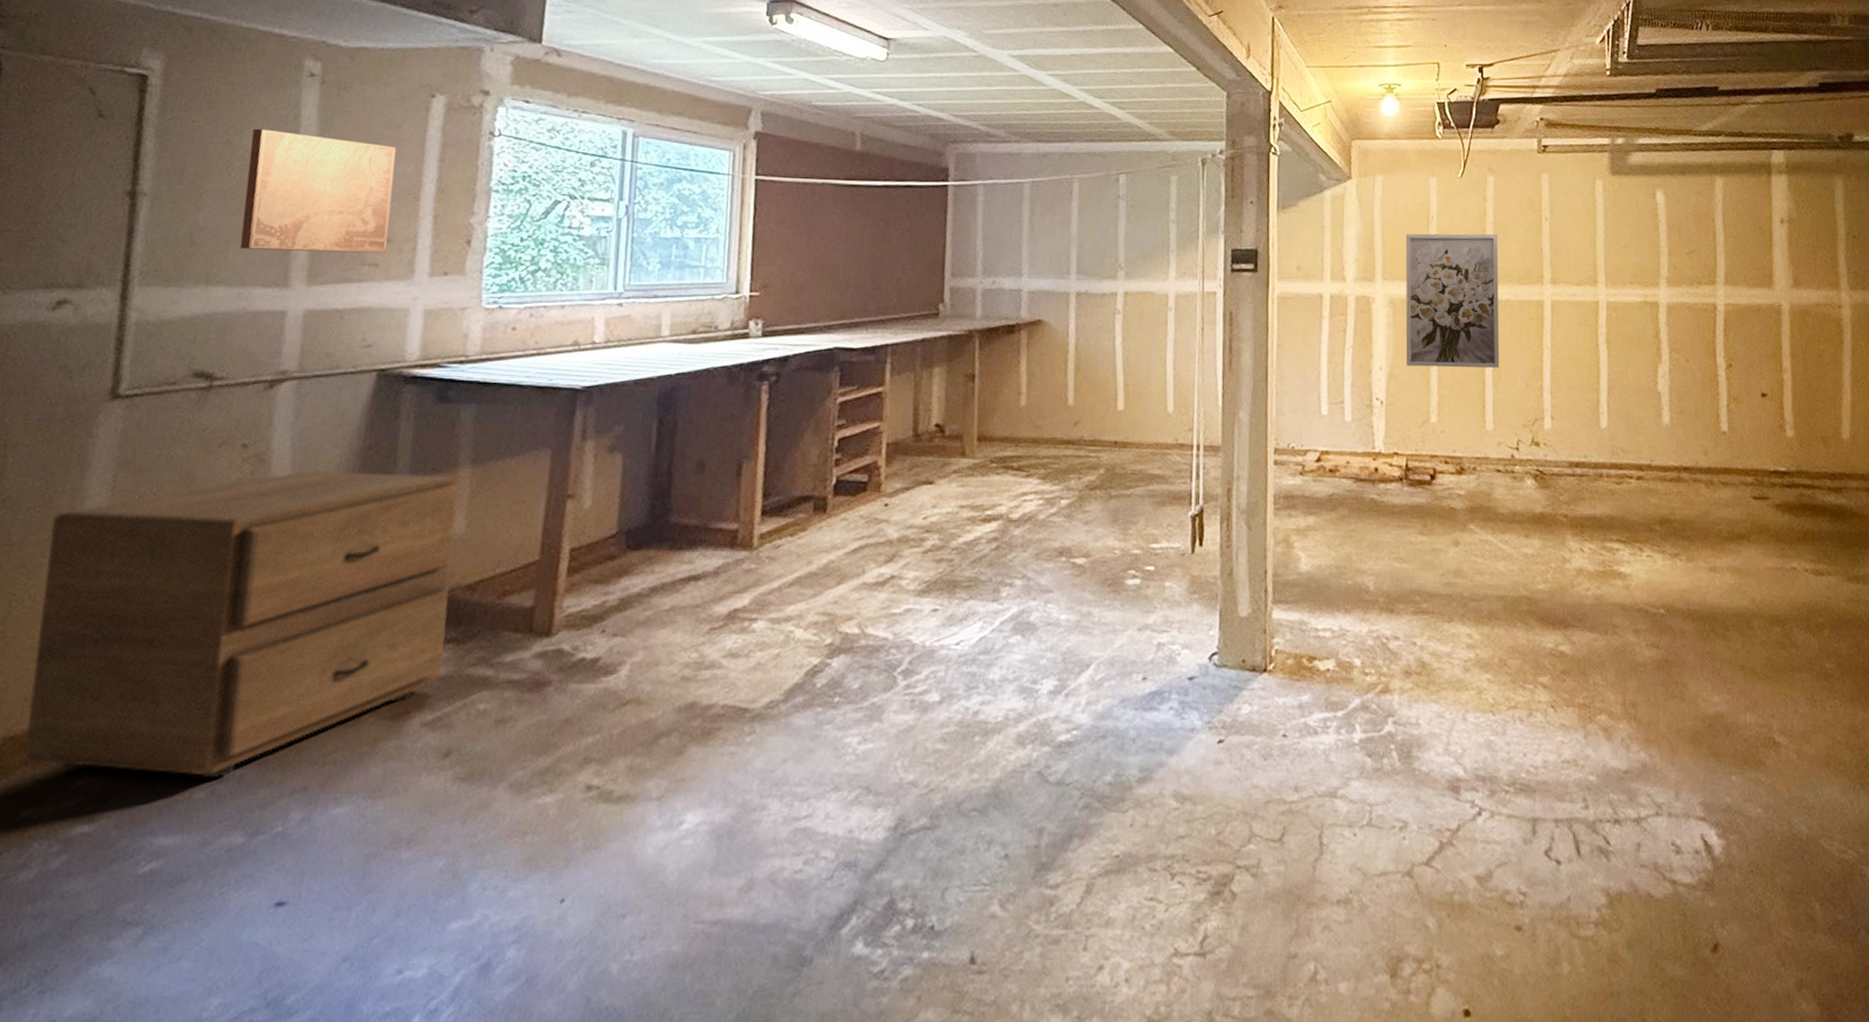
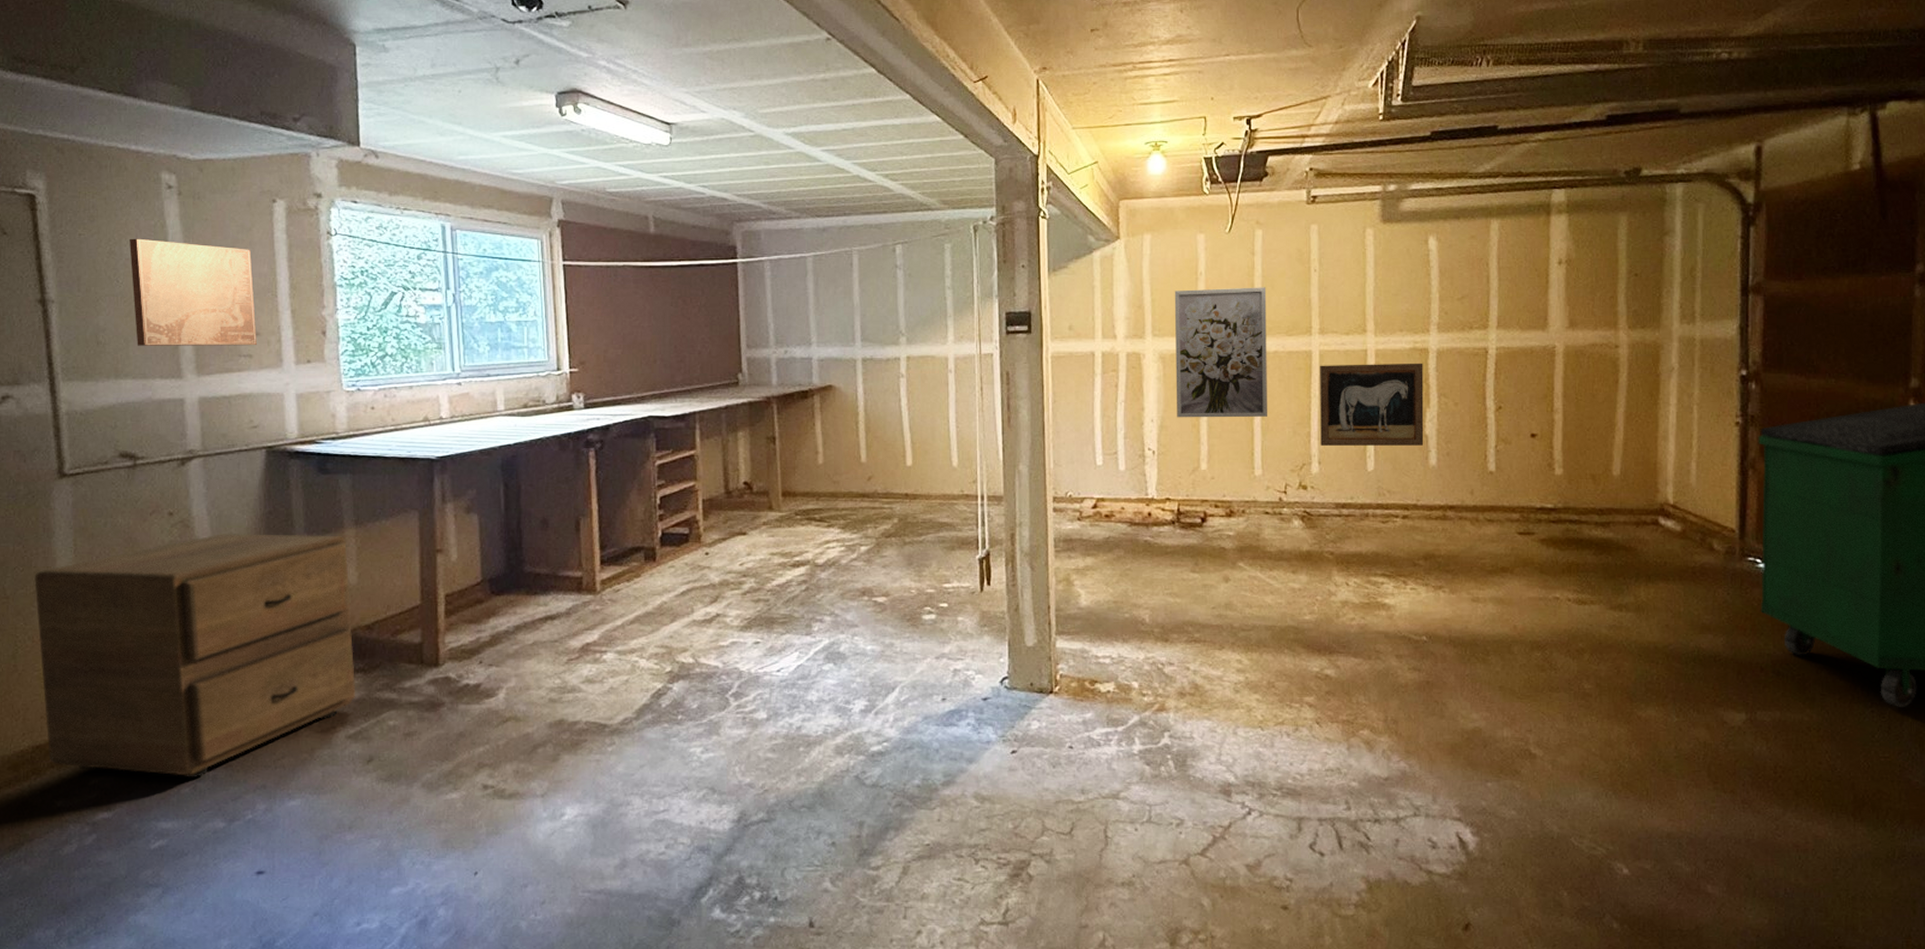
wall art: none [1552,316,1657,403] -> present [1320,363,1424,446]

